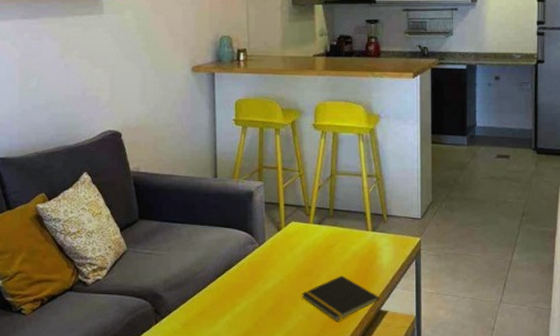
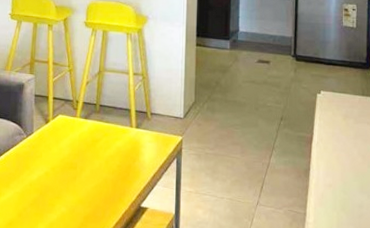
notepad: present [301,275,379,322] -> none [65,170,140,216]

